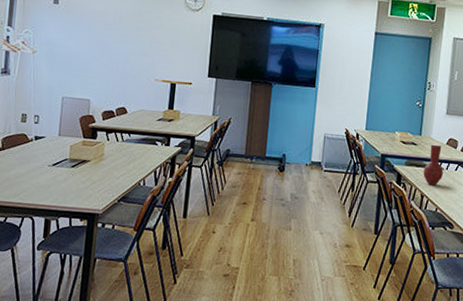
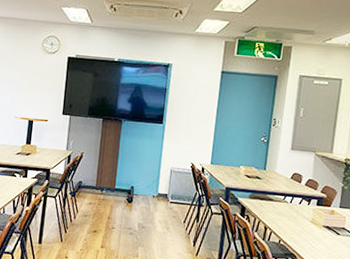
vase: present [423,144,443,186] -> none [267,178,287,218]

